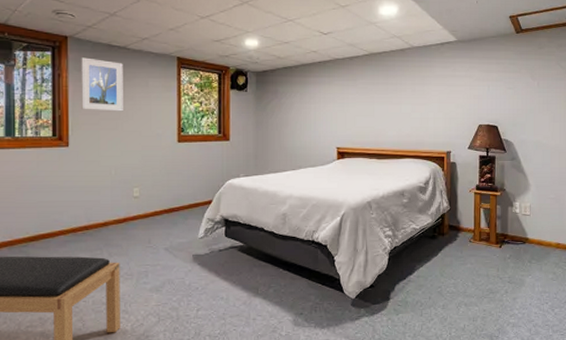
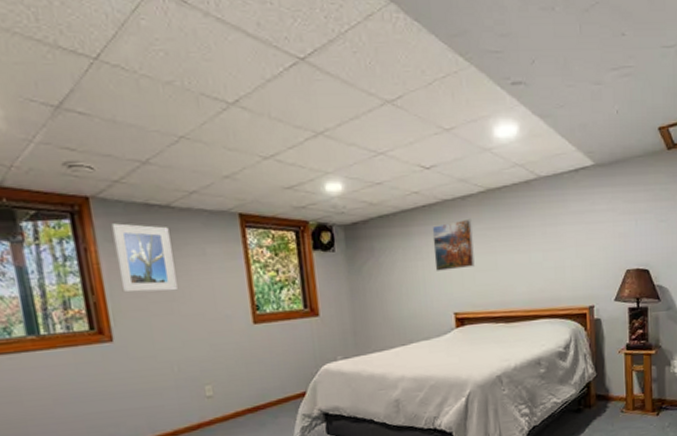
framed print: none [324,74,356,113] -> present [432,218,475,271]

